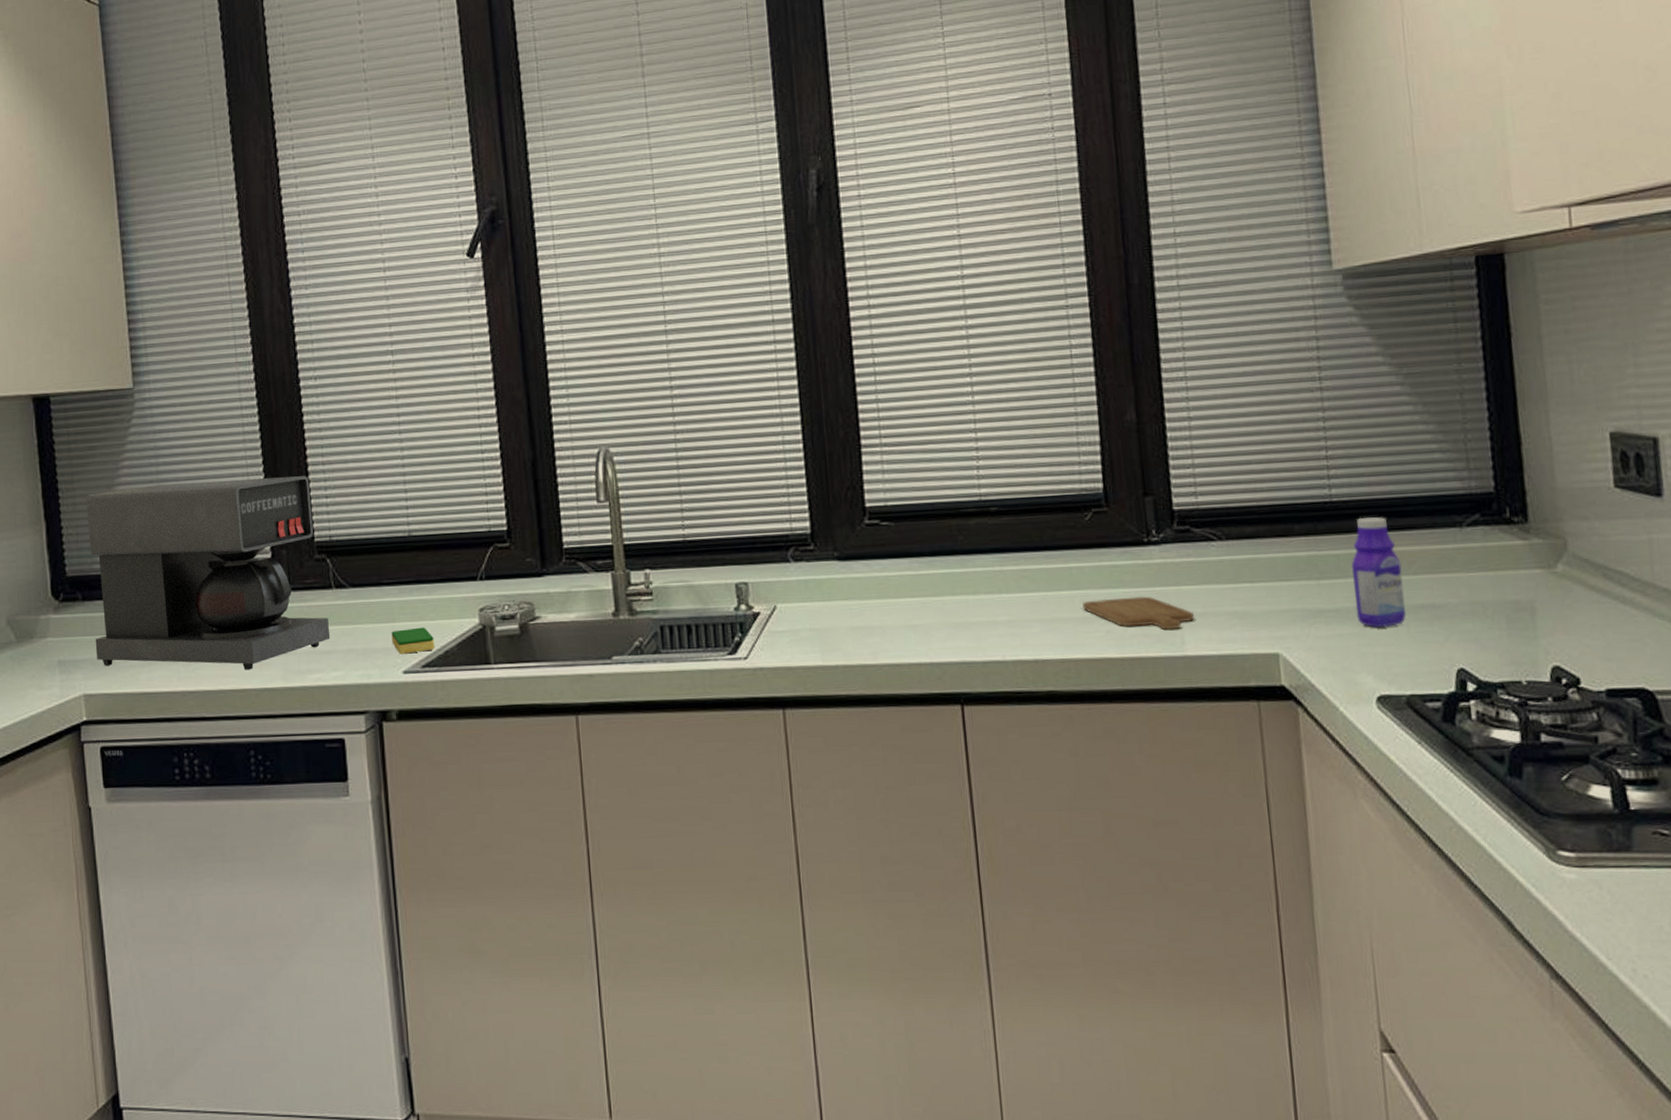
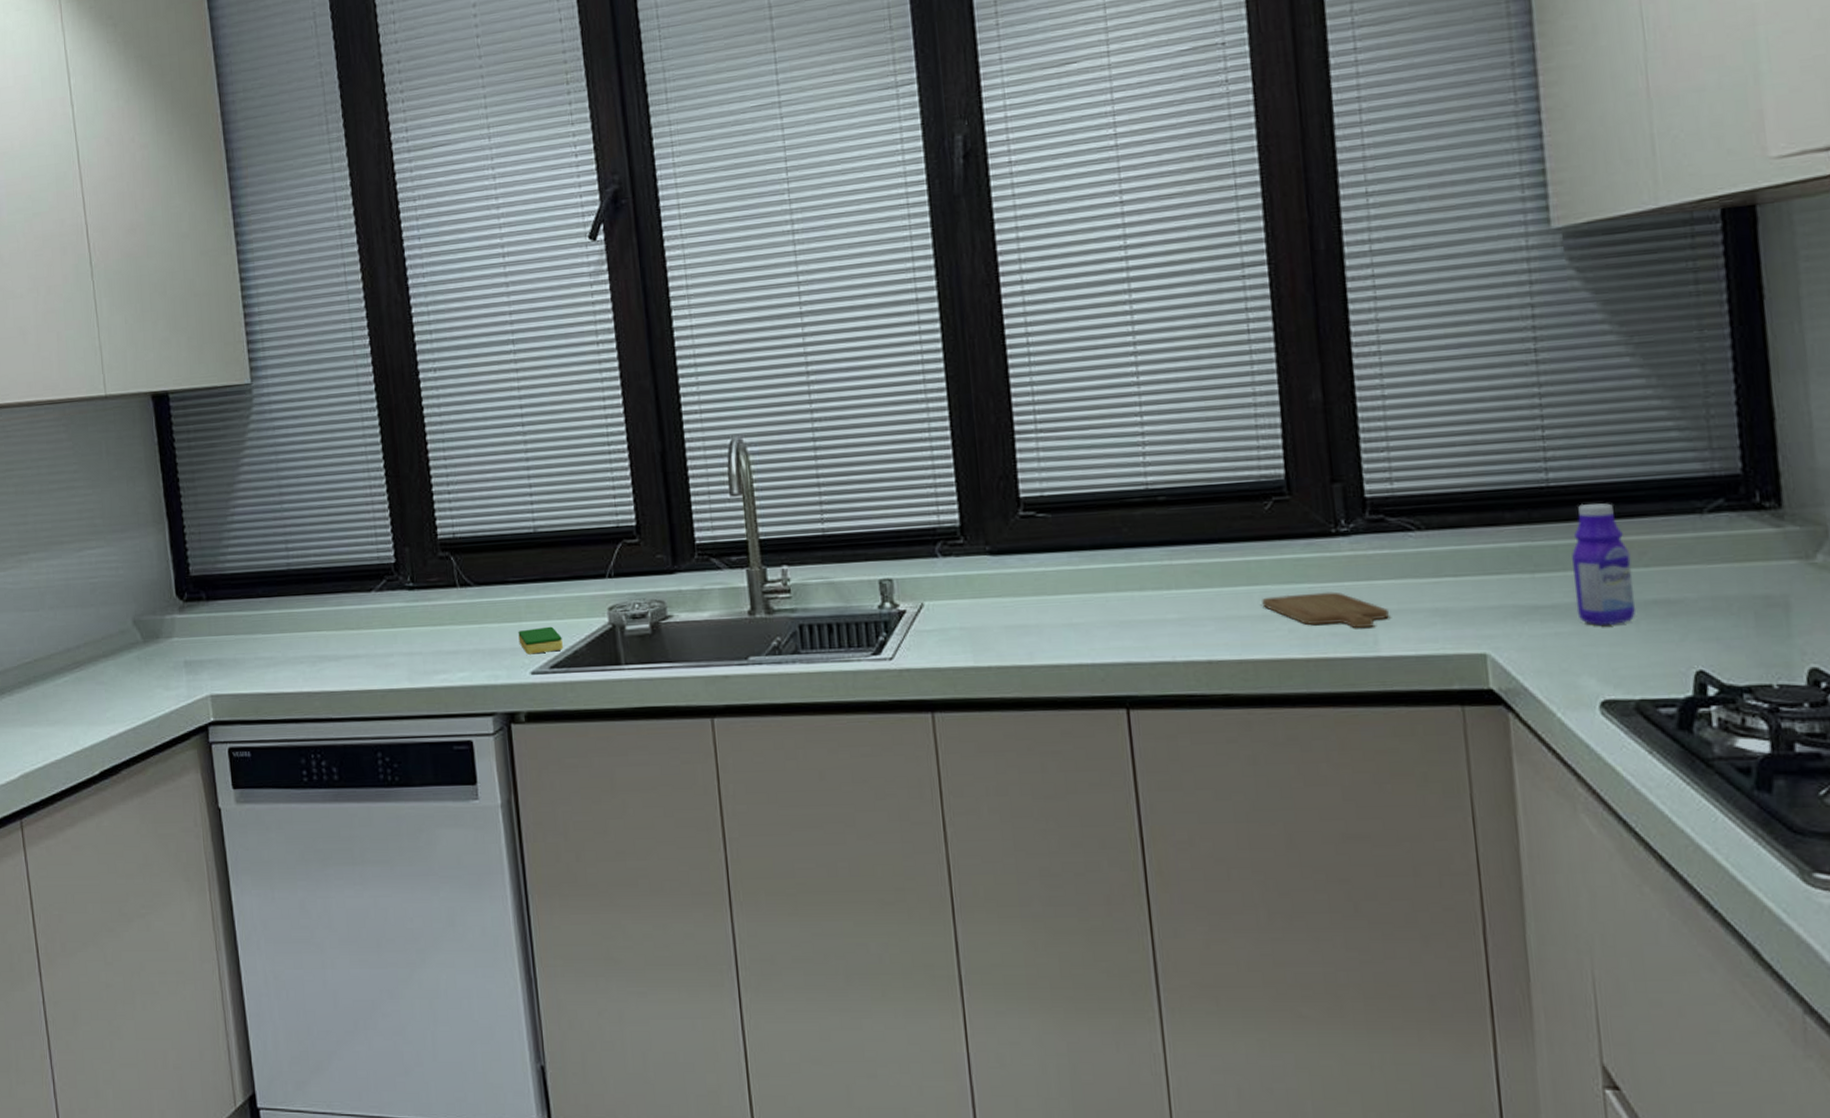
coffee maker: present [86,476,331,670] -> none [207,471,456,671]

